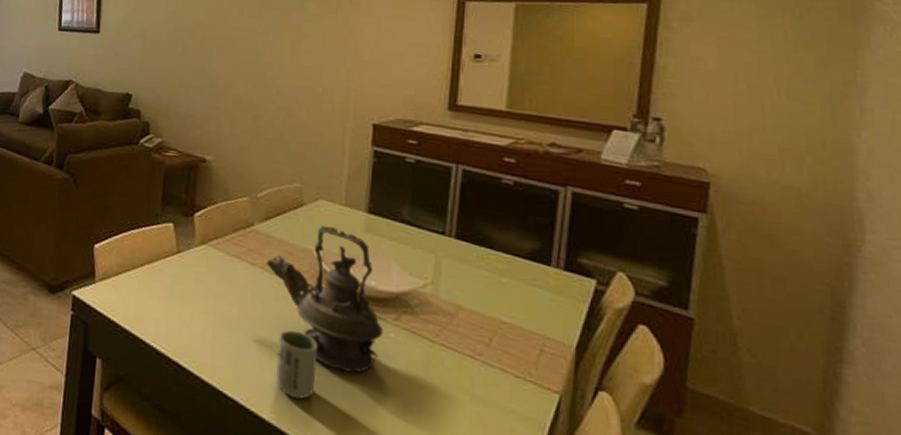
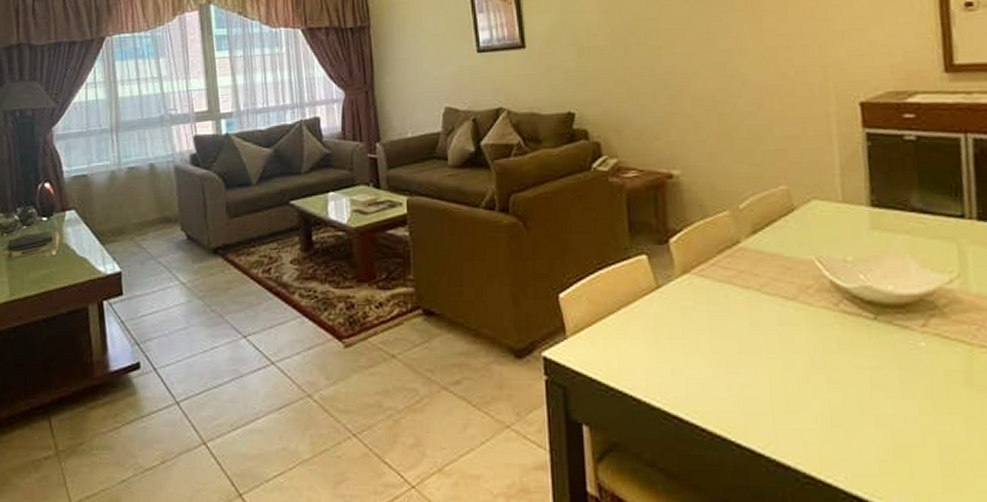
teapot: present [266,226,384,373] -> none [761,230,912,396]
cup: present [276,330,318,399] -> none [790,356,842,436]

